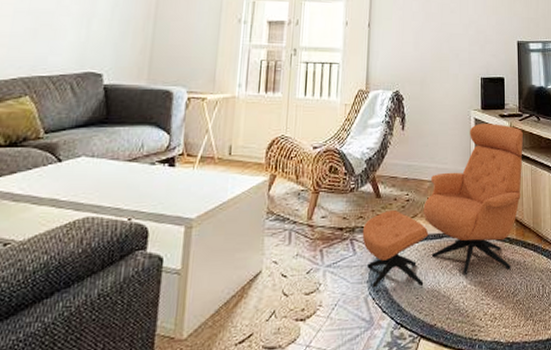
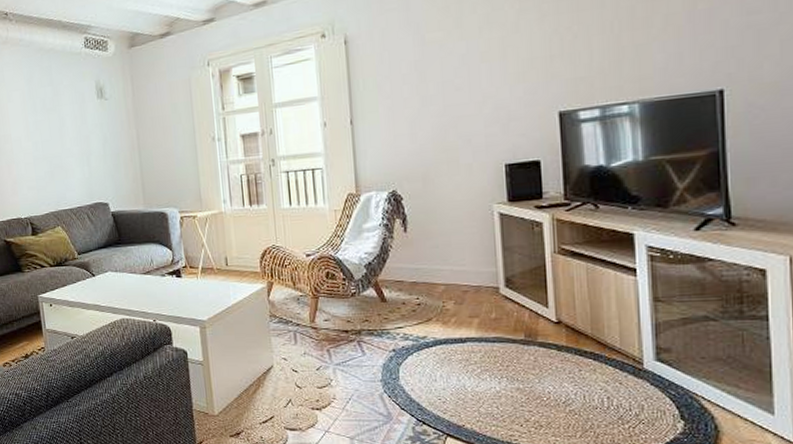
armchair: present [362,124,523,288] -> none [369,217,573,389]

